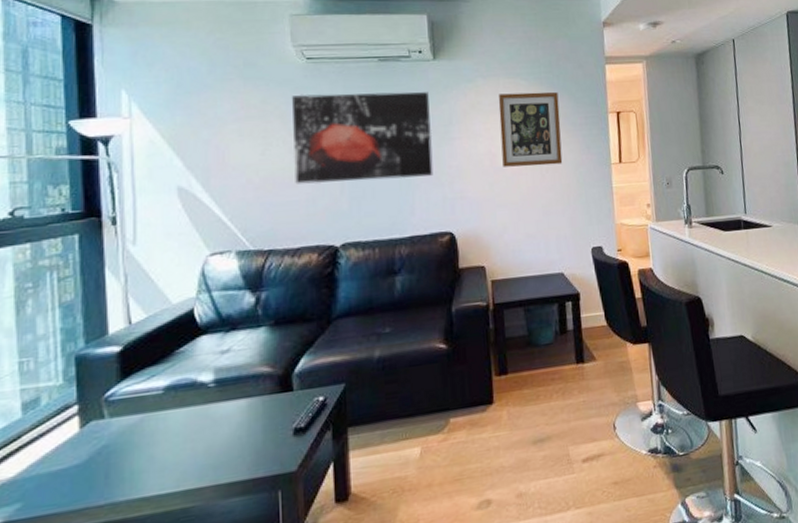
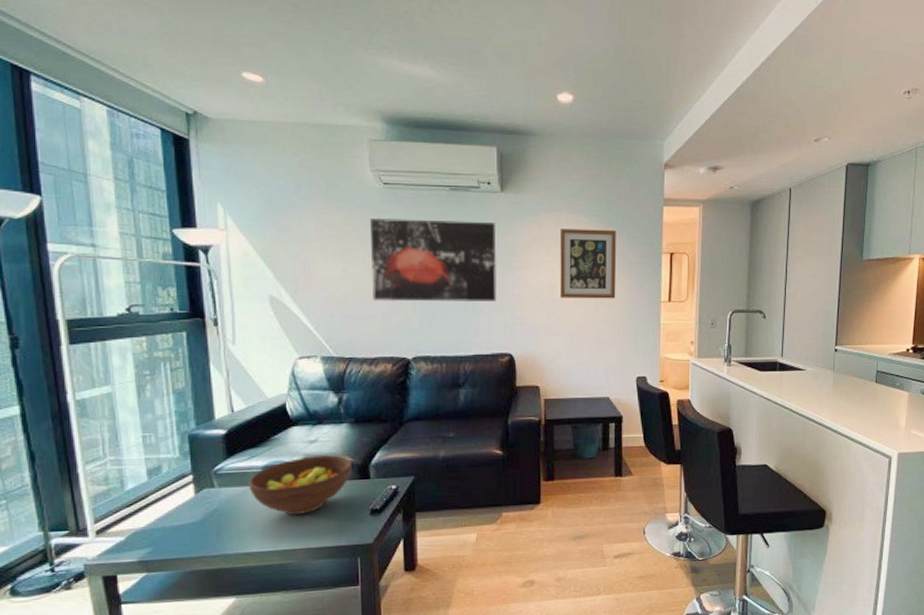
fruit bowl: none [146,365,271,445] -> present [248,455,352,515]

